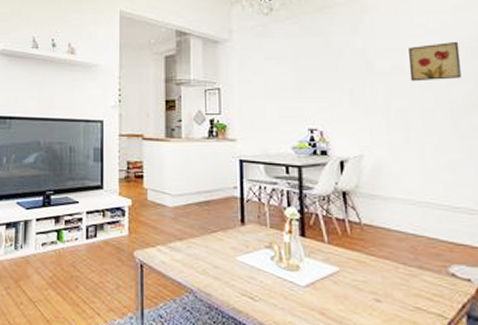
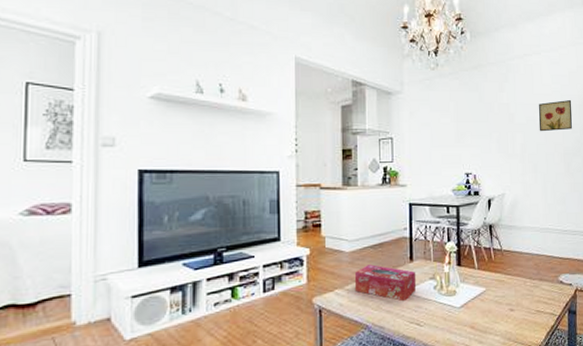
tissue box: none [178,223,248,269] -> present [354,264,416,302]

